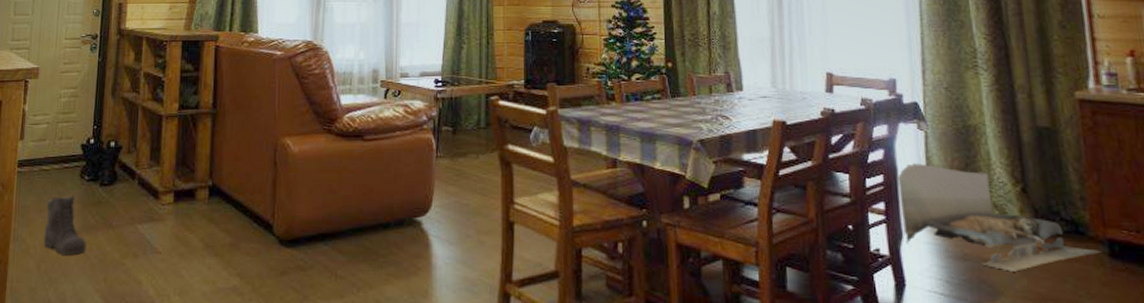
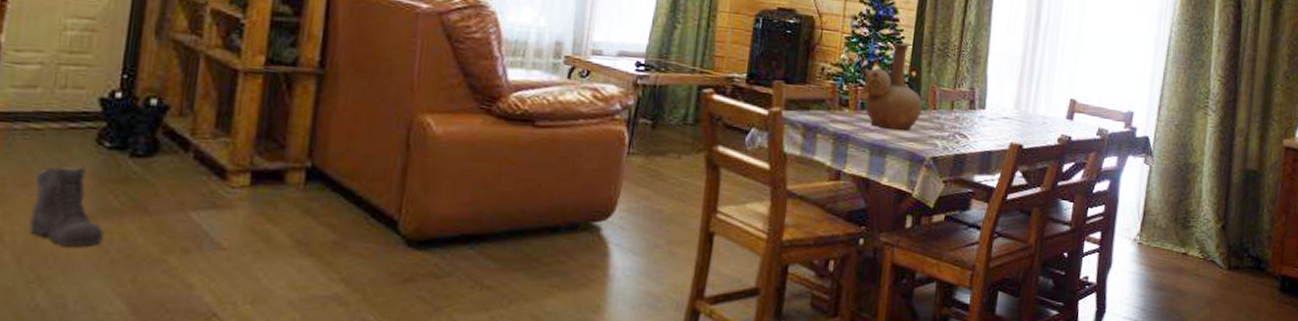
vase: none [624,39,683,118] -> present [862,43,923,131]
cat bed: present [898,163,1102,272] -> none [1113,196,1274,302]

